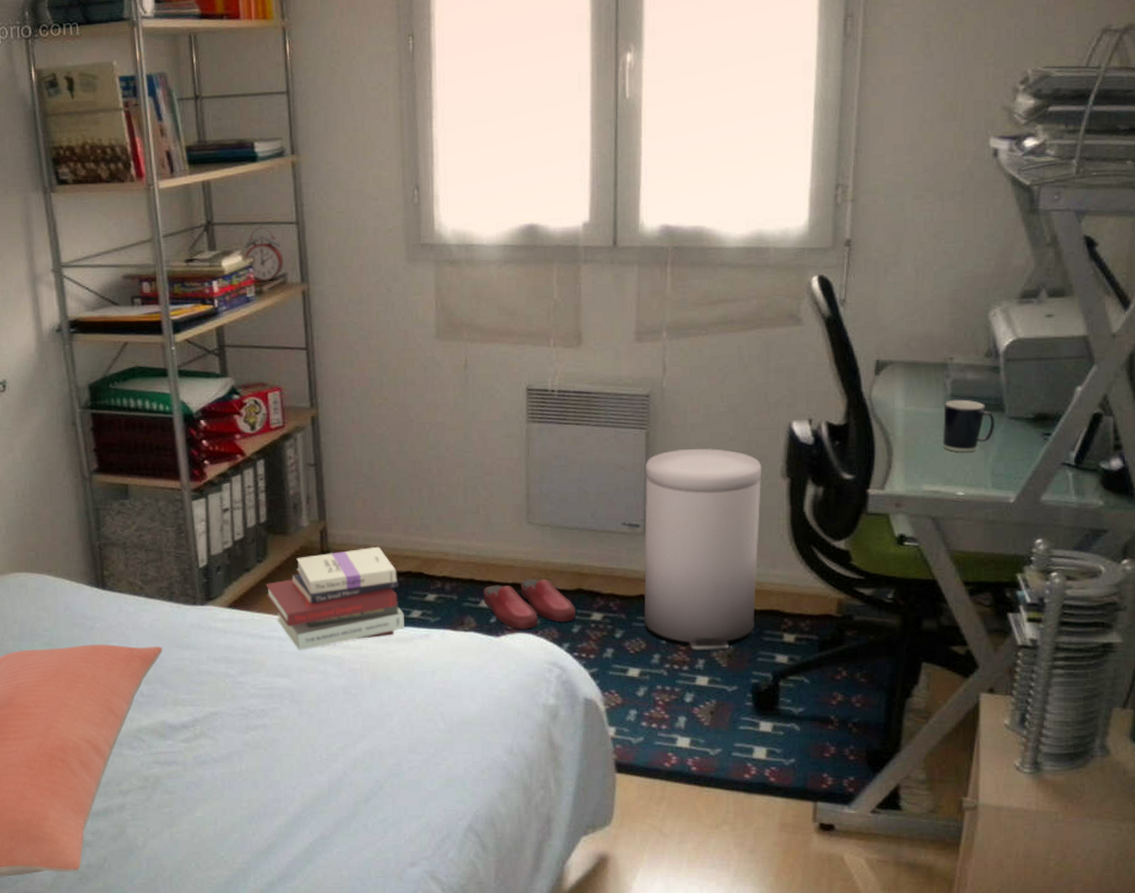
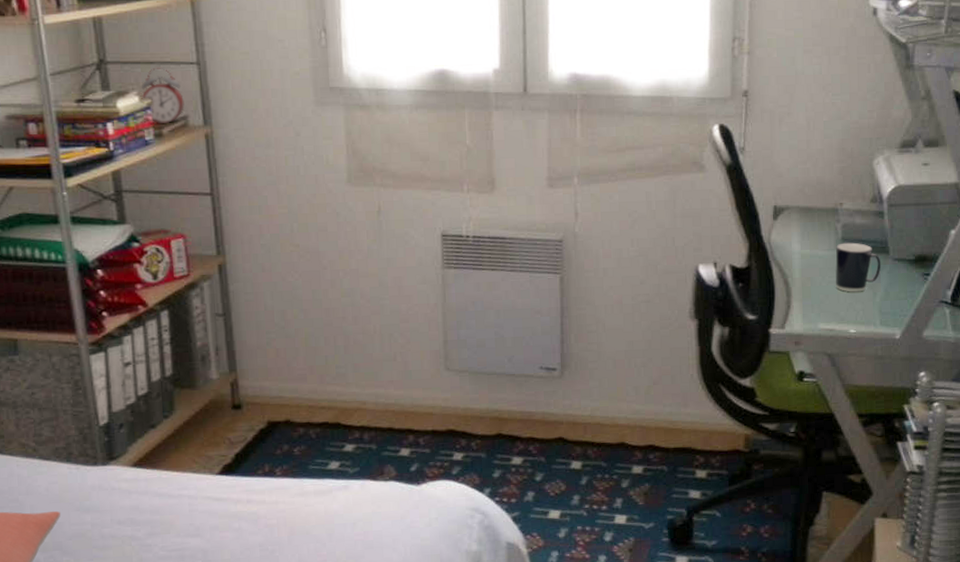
books: present [266,546,404,650] -> none [173,397,322,508]
slippers: present [484,578,576,629] -> none [403,425,496,477]
pedal bin: present [643,448,762,651] -> none [560,291,672,490]

